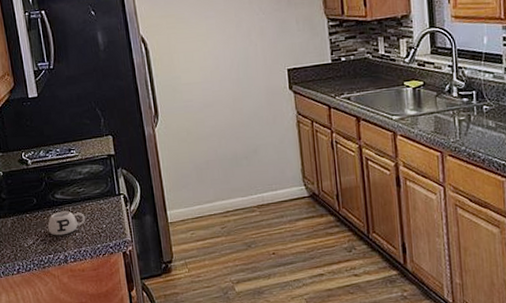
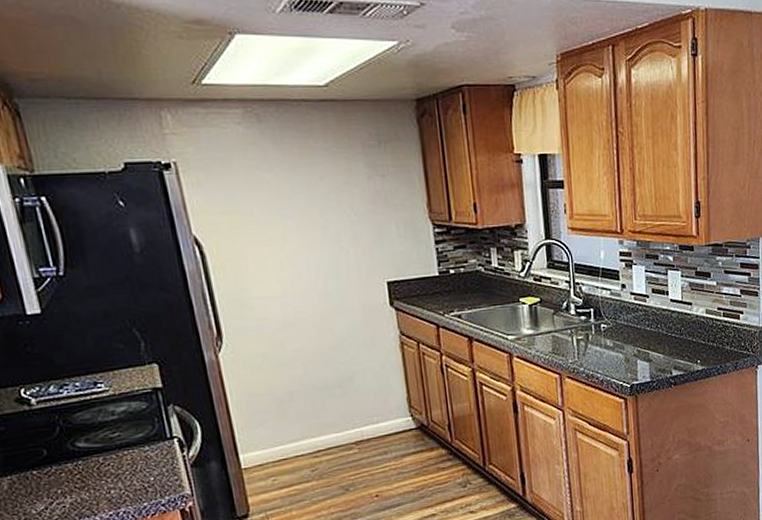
mug: present [47,210,86,236] -> none [66,462,125,496]

